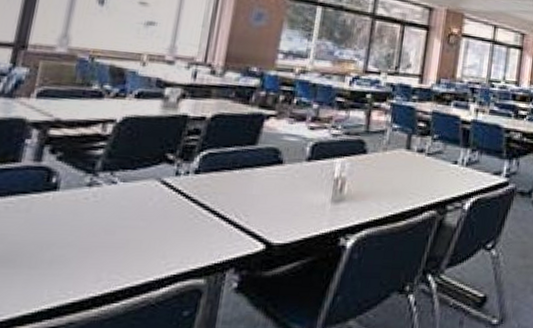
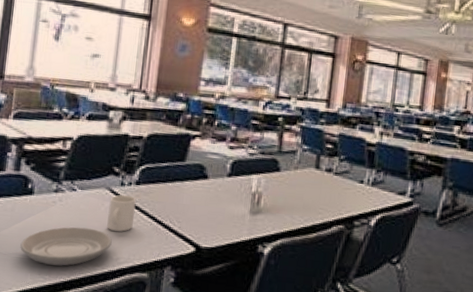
plate: none [35,228,161,278] -> present [20,227,112,266]
cup: none [155,186,195,231] -> present [107,195,137,232]

